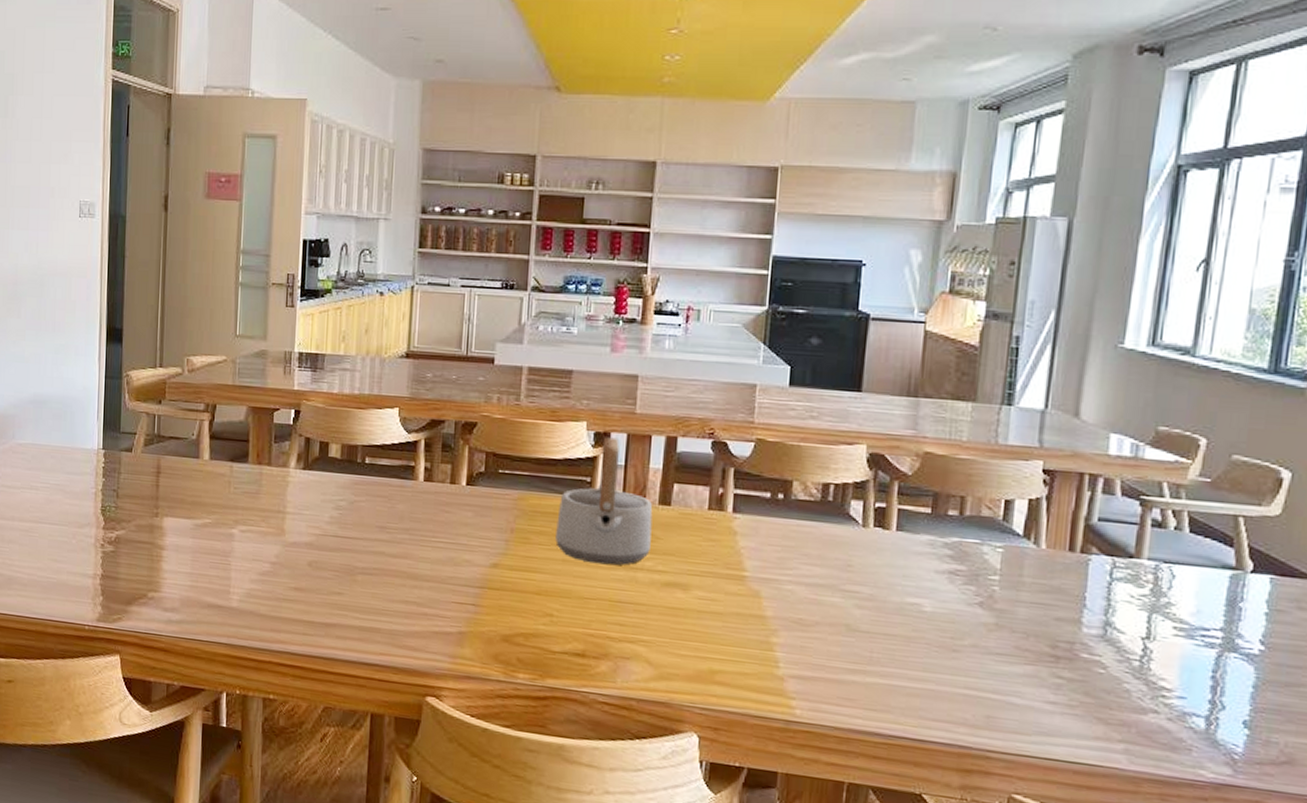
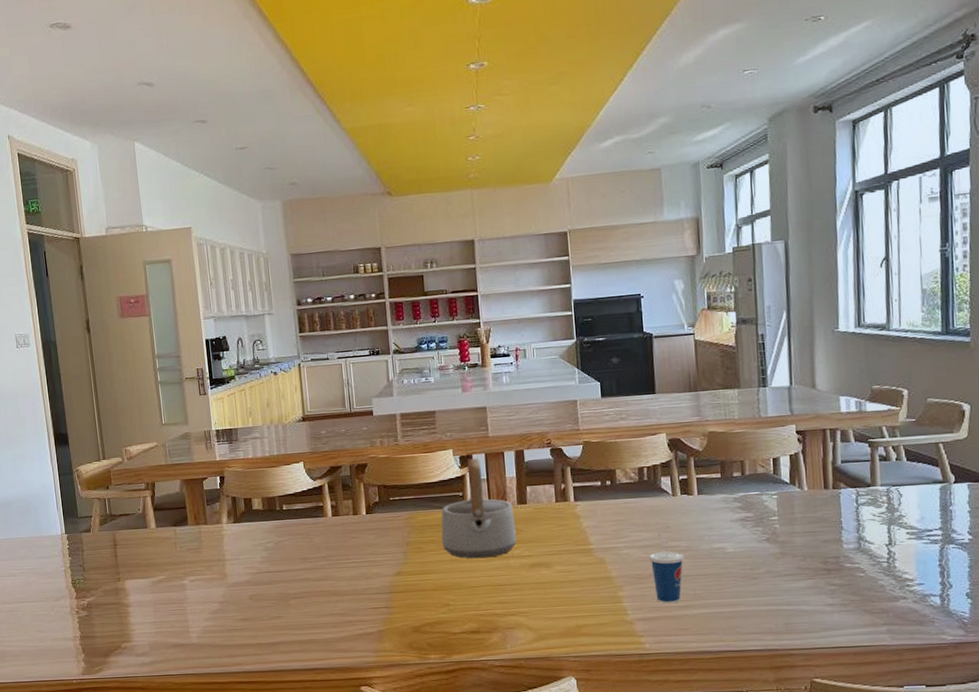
cup: none [819,572,865,664] -> present [649,534,684,604]

